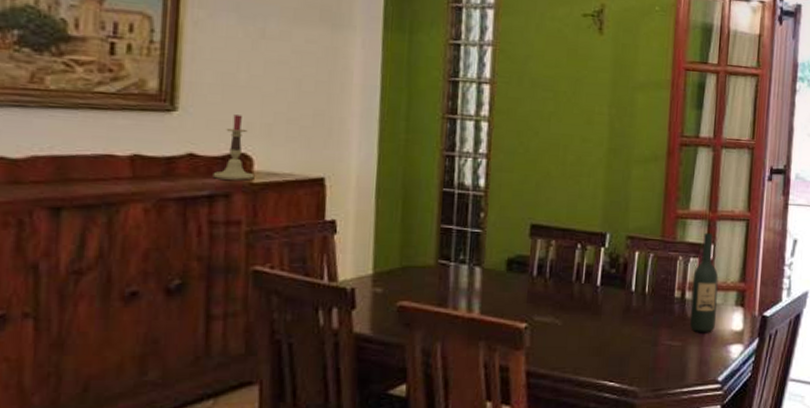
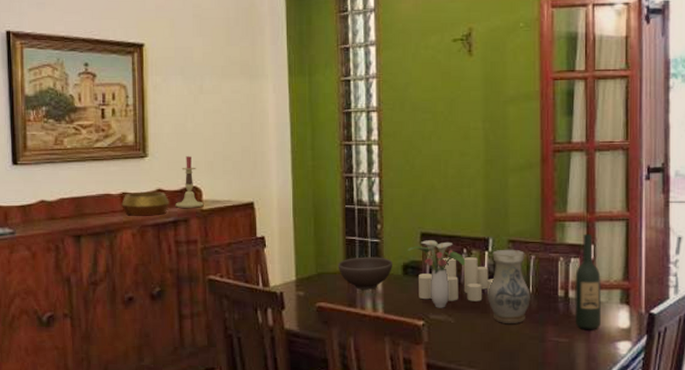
decorative bowl: none [131,155,204,187] -> present [122,191,169,216]
bowl: none [428,249,496,287] -> present [338,257,393,290]
flower arrangement: none [514,233,579,309] -> present [408,240,466,308]
candle: none [523,252,608,302] -> present [419,257,494,301]
ceramic pitcher: none [600,245,646,327] -> present [488,249,530,325]

